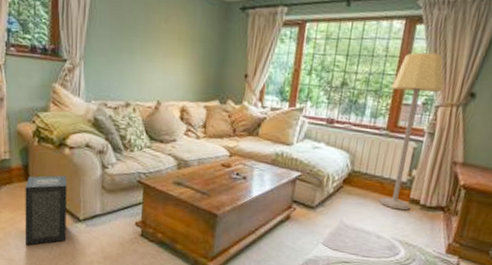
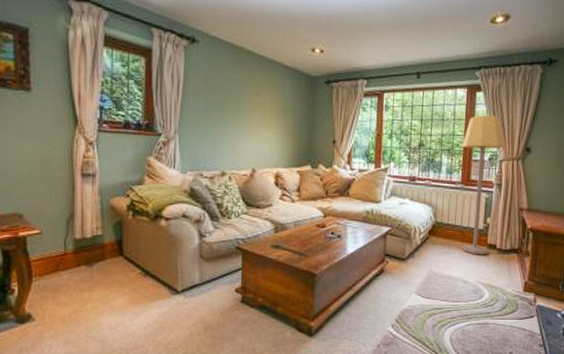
speaker: present [24,175,67,246] -> none [118,247,164,324]

